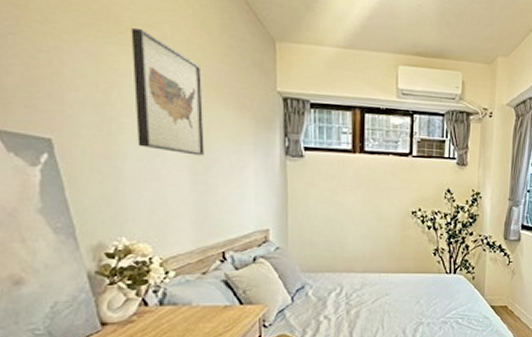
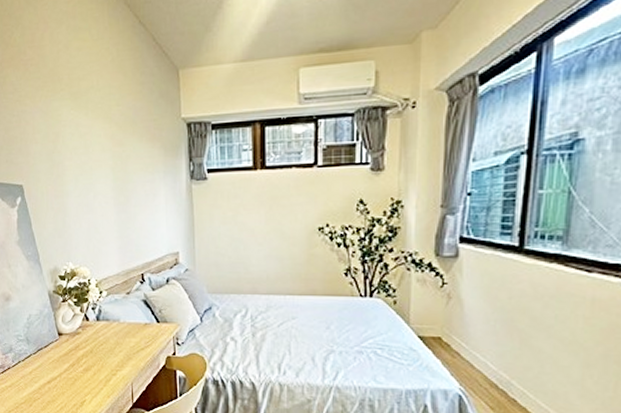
wall art: present [131,28,204,156] -> none [69,83,125,188]

